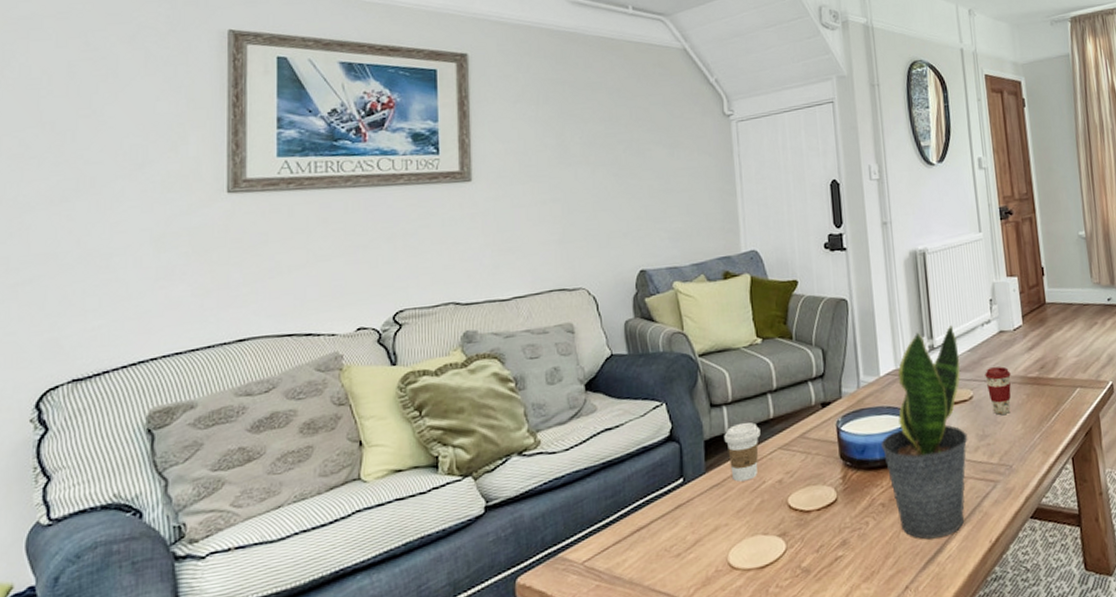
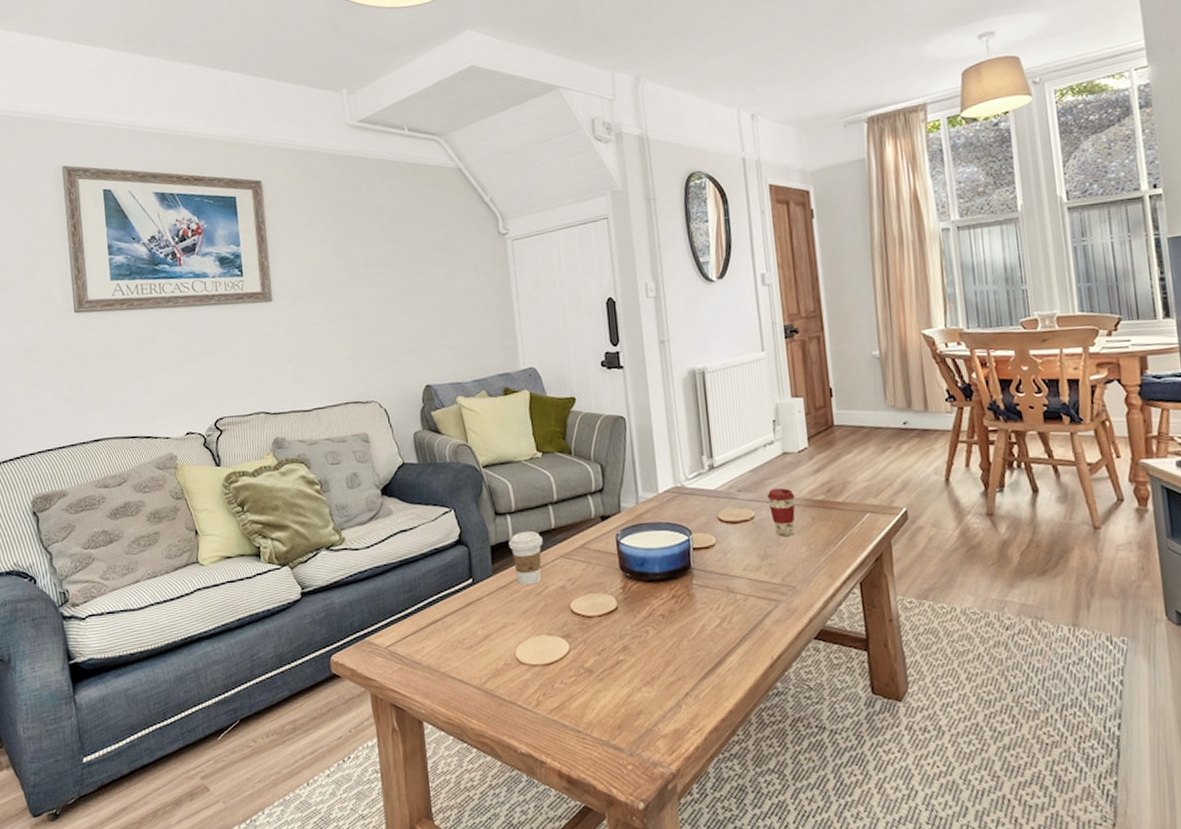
potted plant: present [881,324,968,539] -> none [660,444,749,651]

